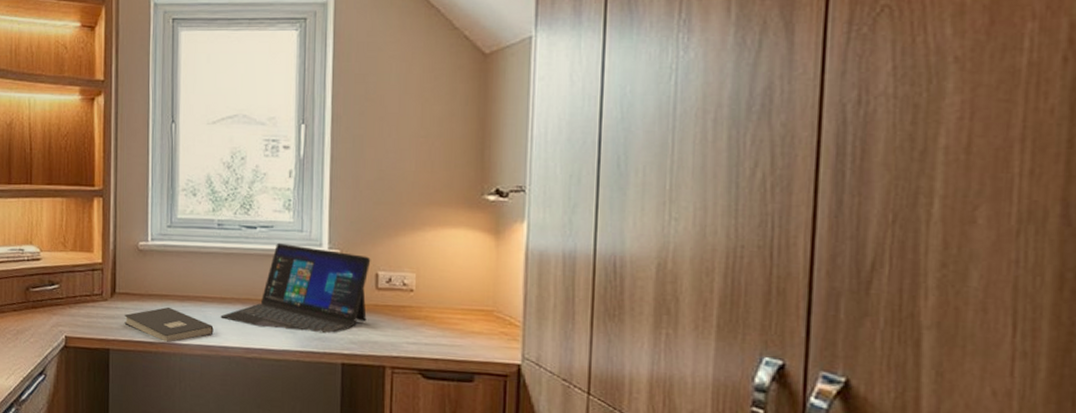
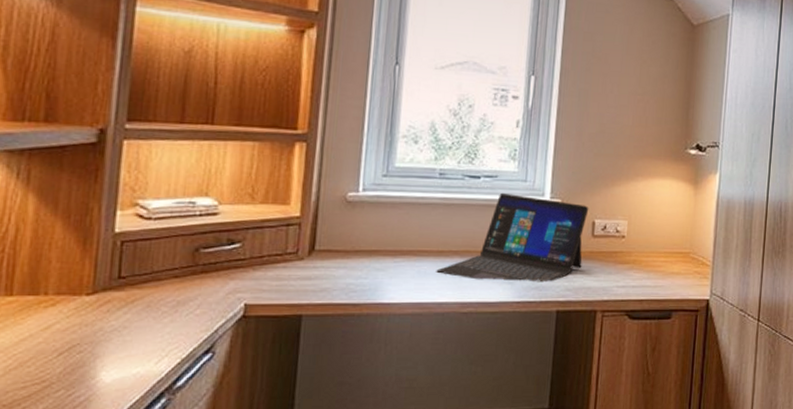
book: present [124,306,214,342] -> none [323,263,428,302]

